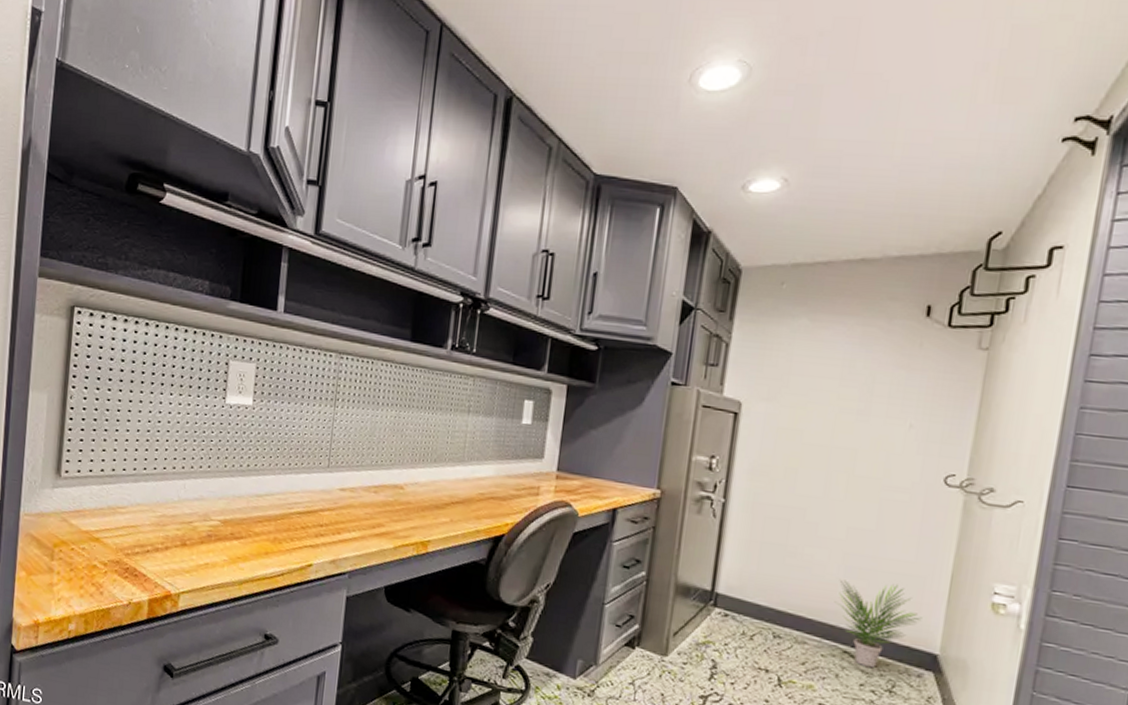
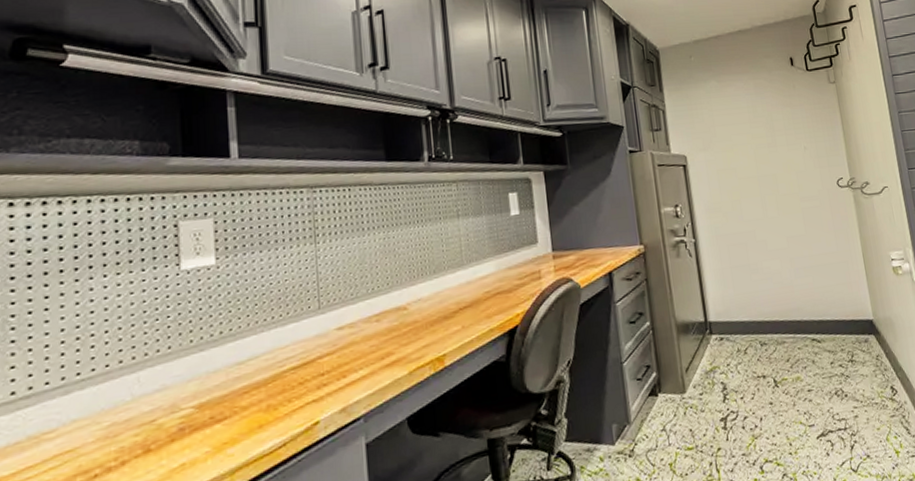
potted plant: present [834,580,923,669] -> none [794,272,855,347]

